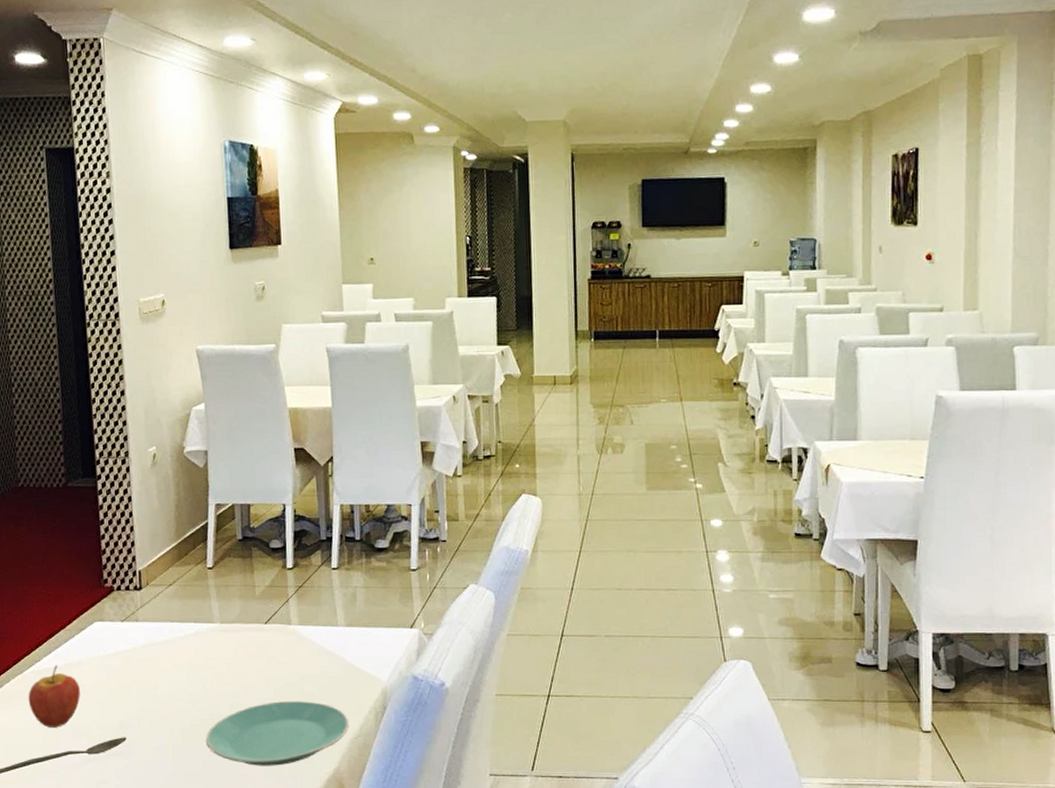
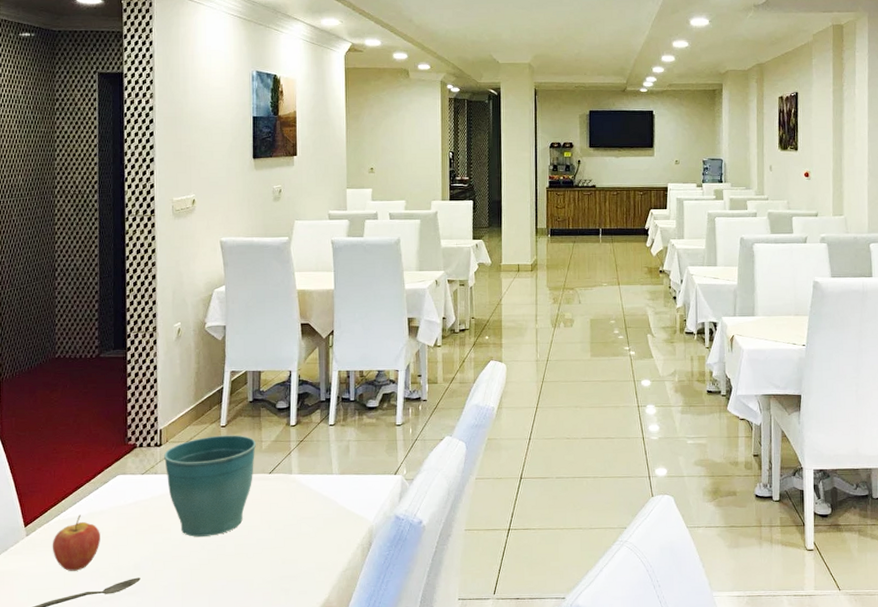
flower pot: none [144,578,248,694] -> present [163,435,256,537]
plate: present [206,701,349,766] -> none [213,540,339,599]

